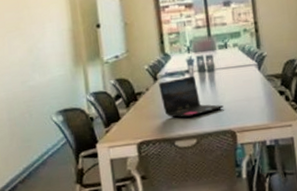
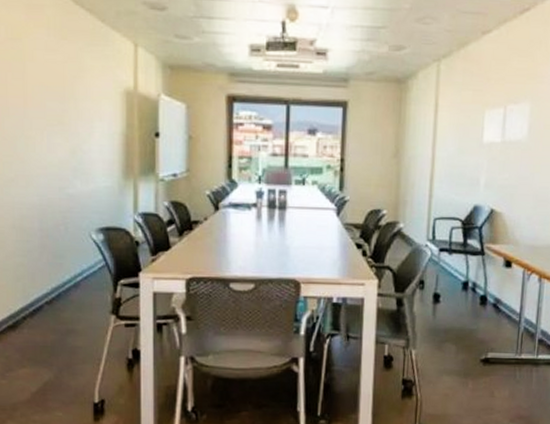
laptop: present [159,75,224,118] -> none [220,210,291,258]

